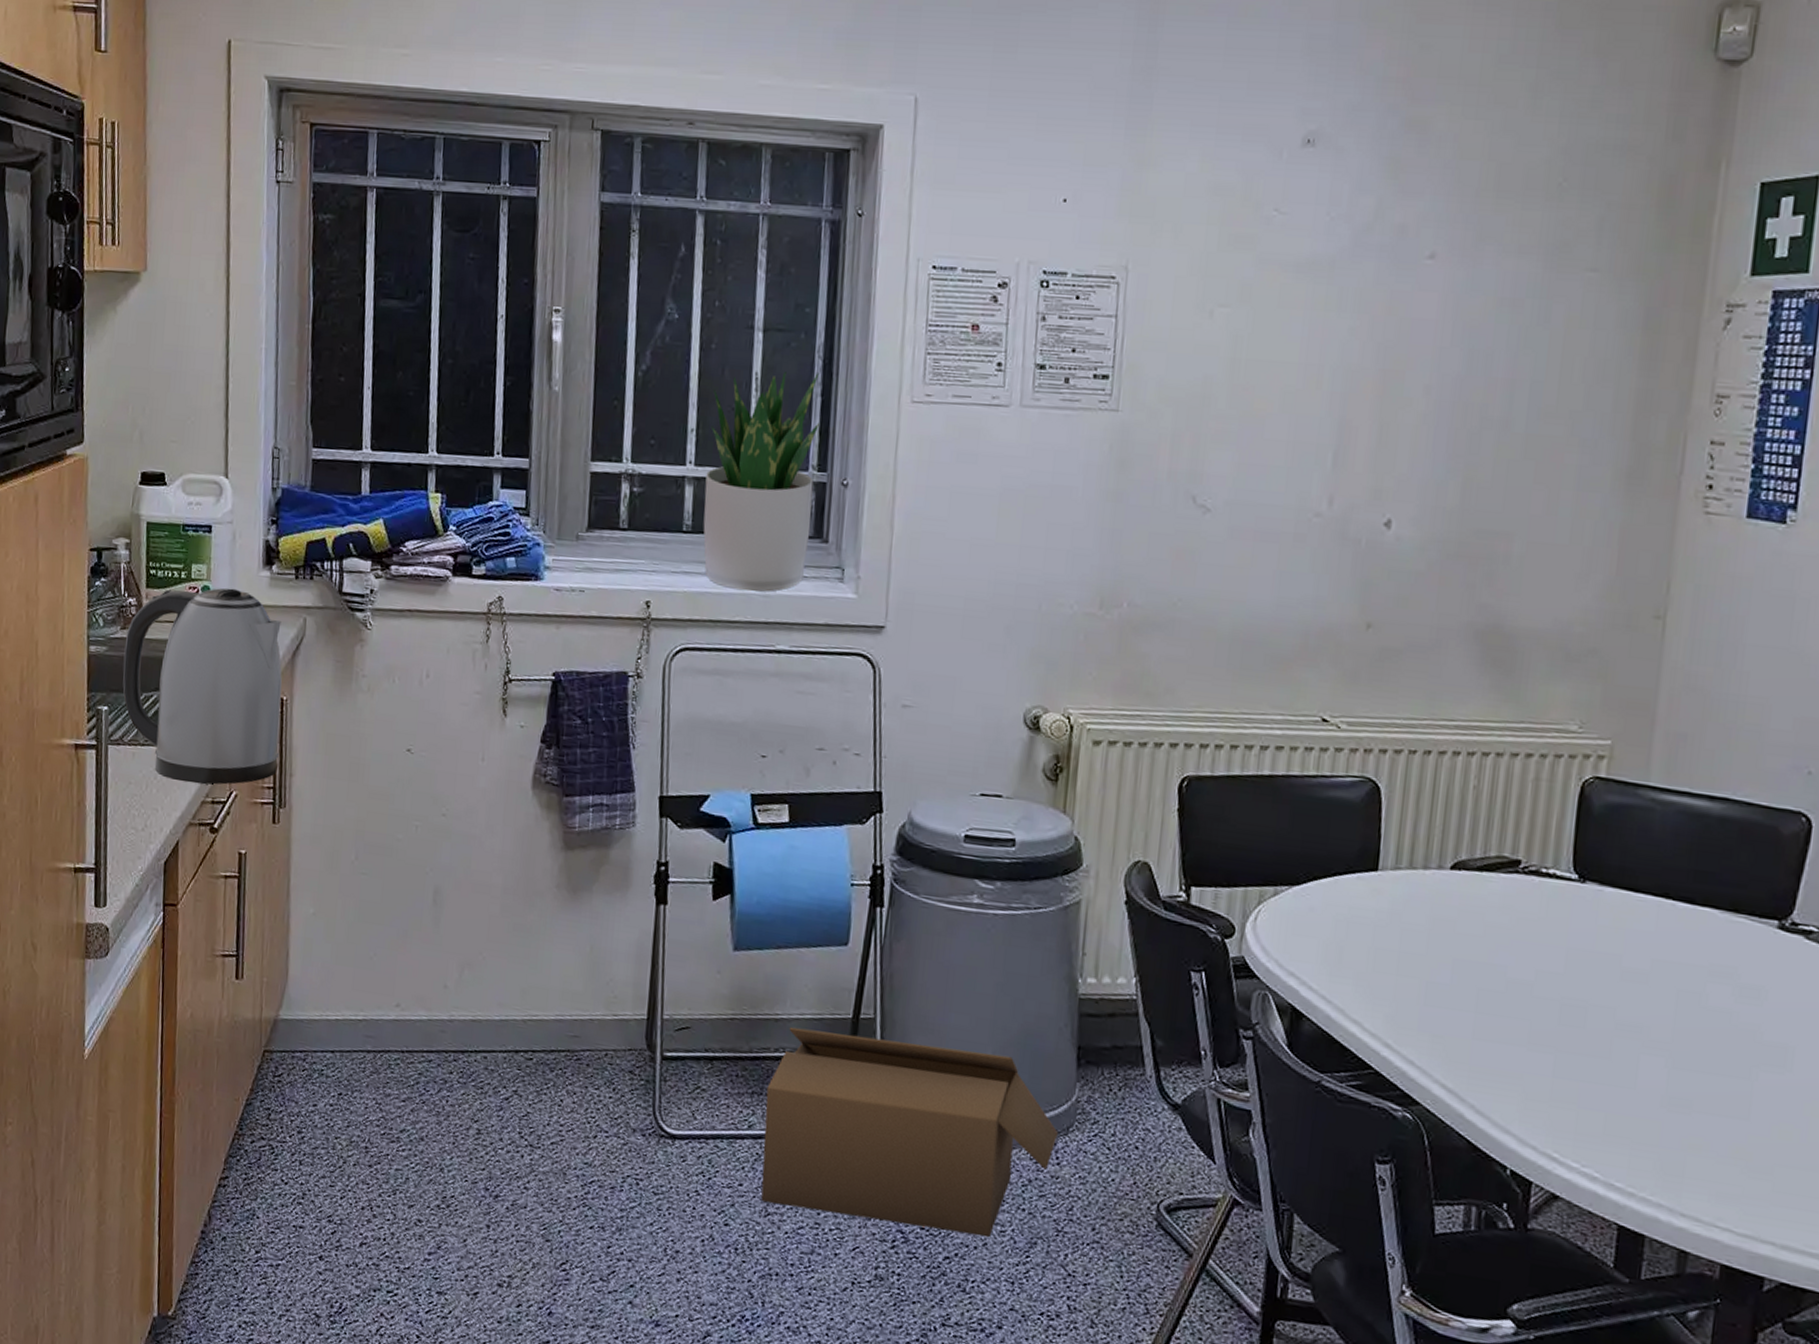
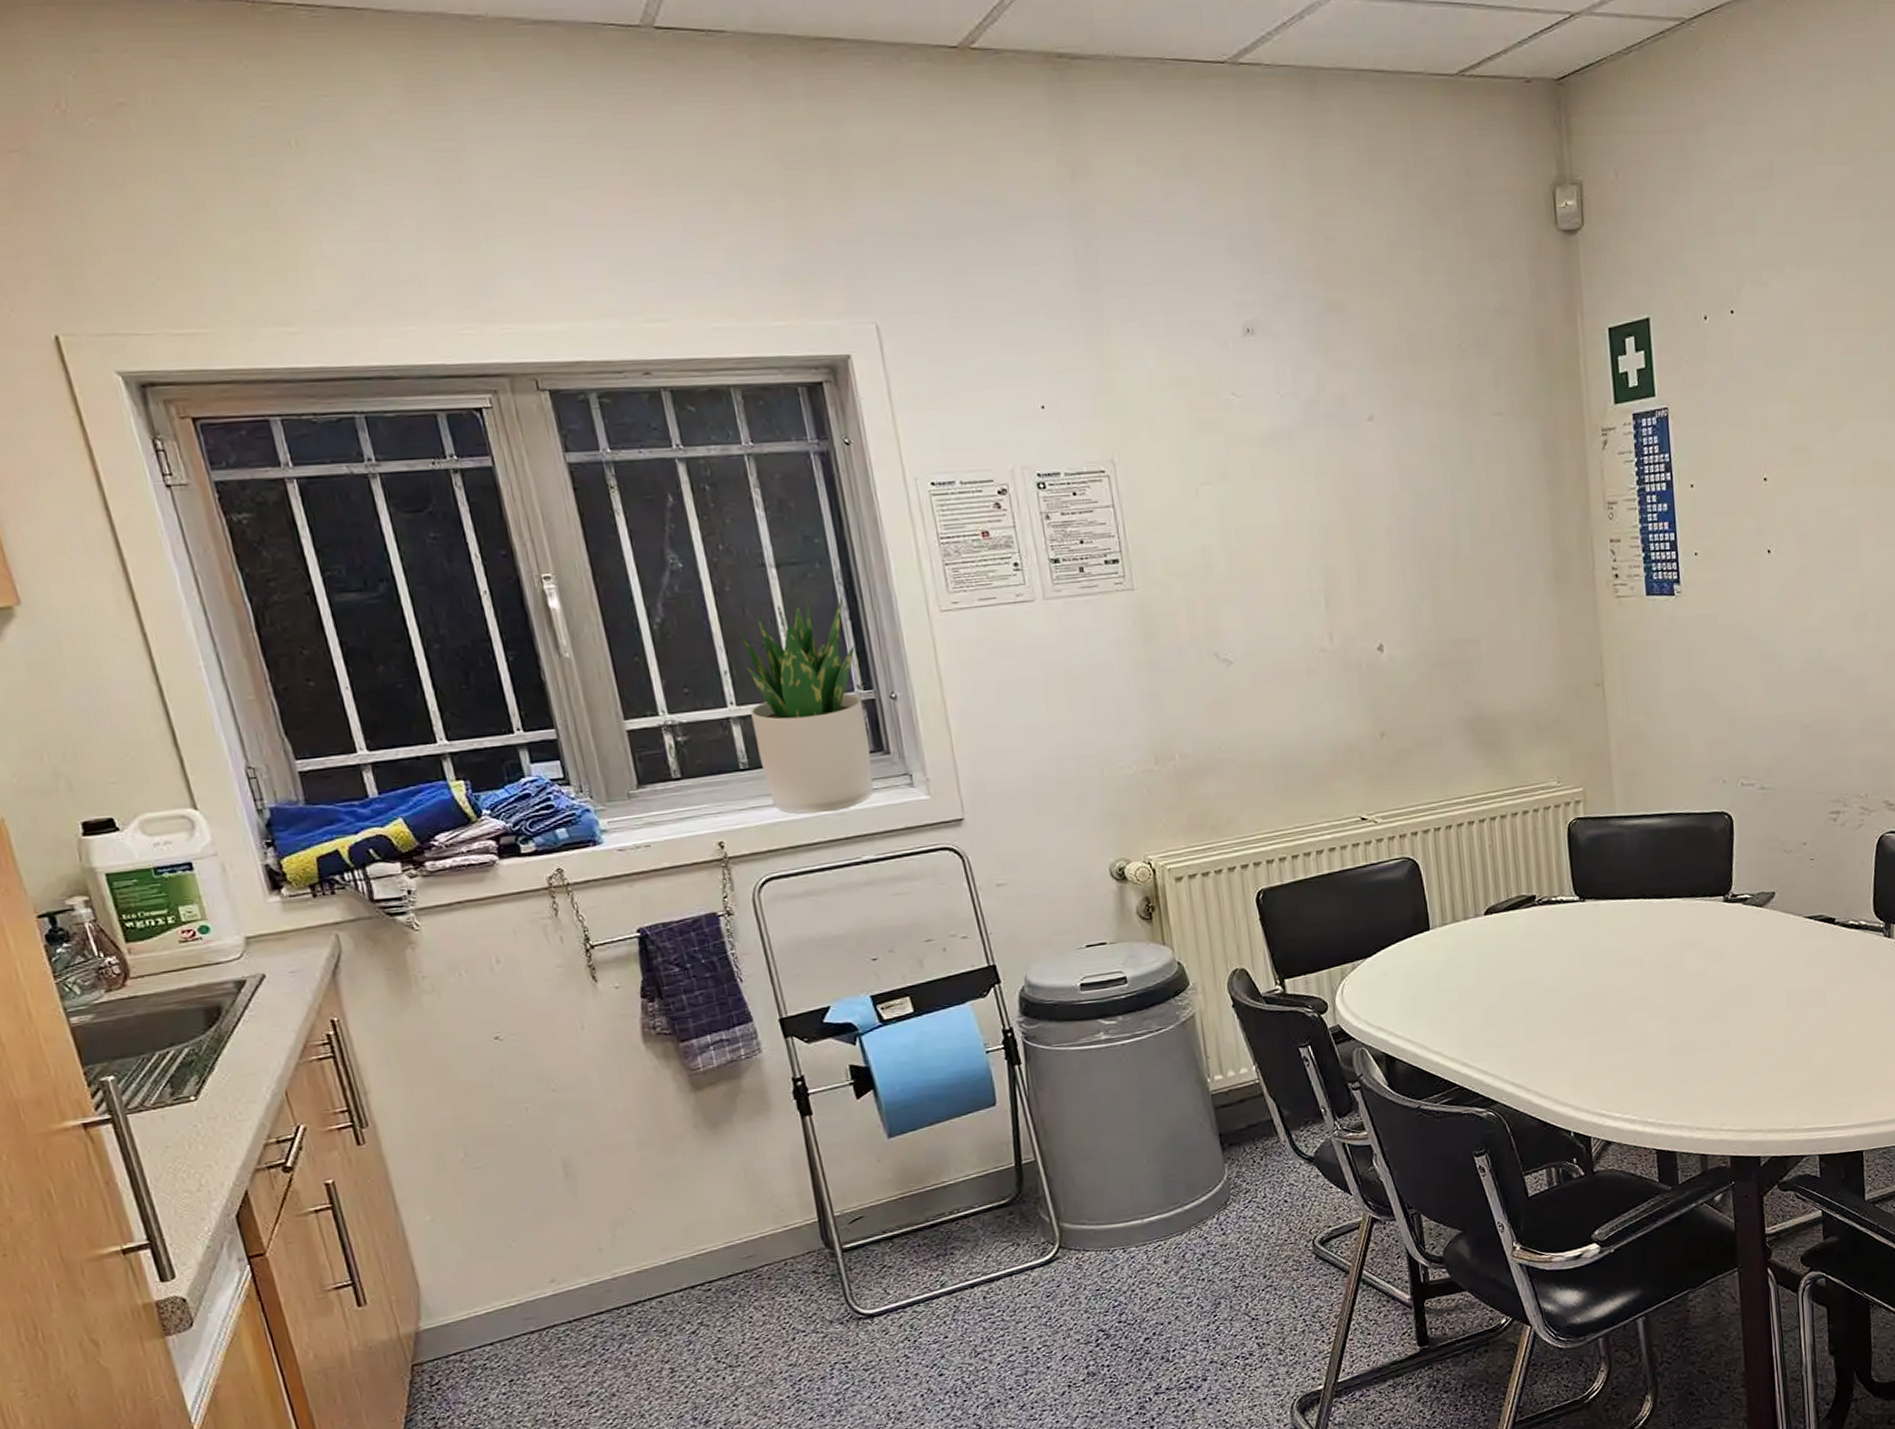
kettle: present [123,587,282,785] -> none [114,921,348,1132]
cardboard box: present [761,1026,1059,1237] -> none [950,1158,1219,1344]

